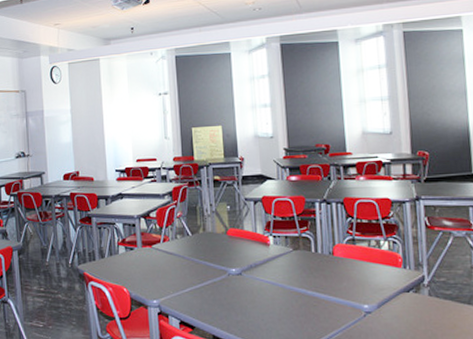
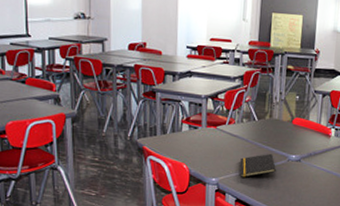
notepad: none [179,268,217,297] -> present [240,153,276,177]

